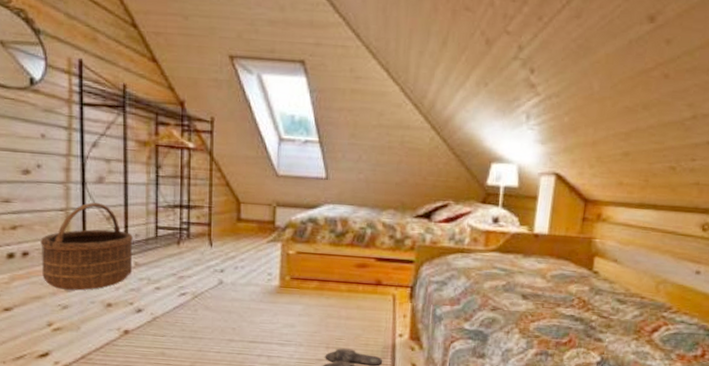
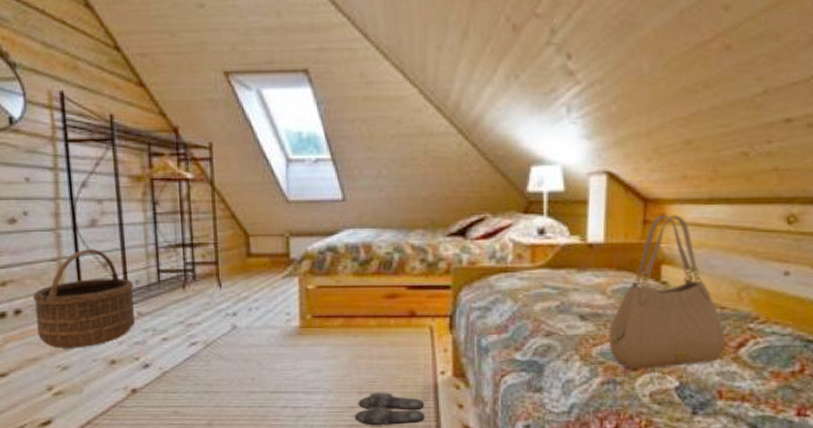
handbag: none [544,214,643,345] -> present [608,214,726,370]

